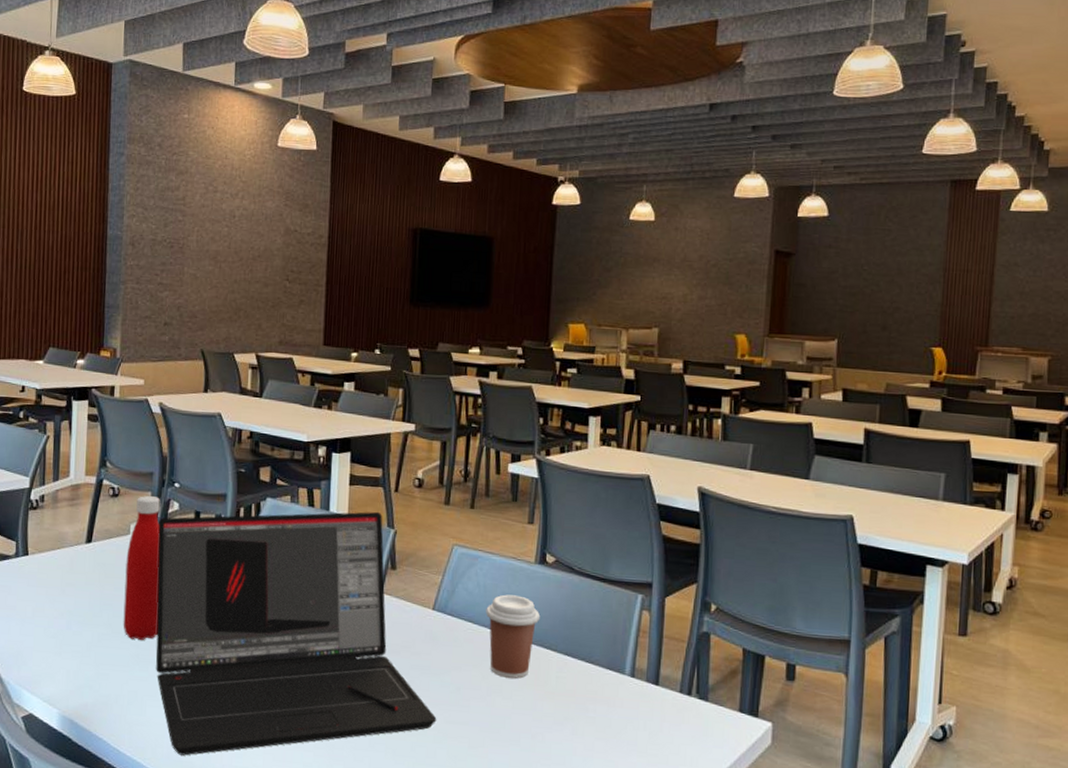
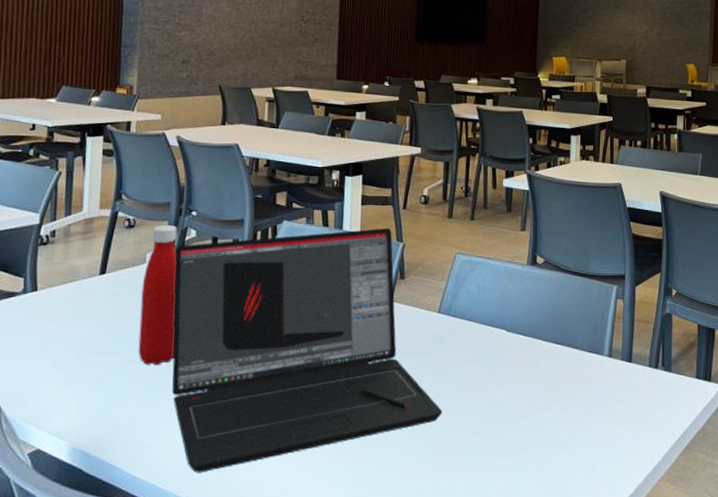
coffee cup: present [486,594,541,679] -> none [485,294,533,368]

